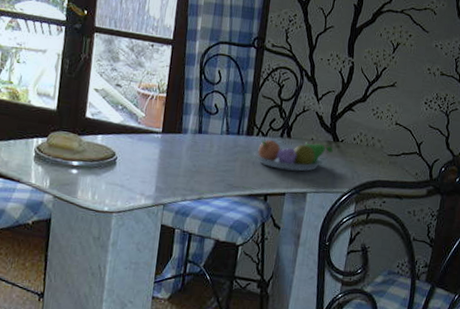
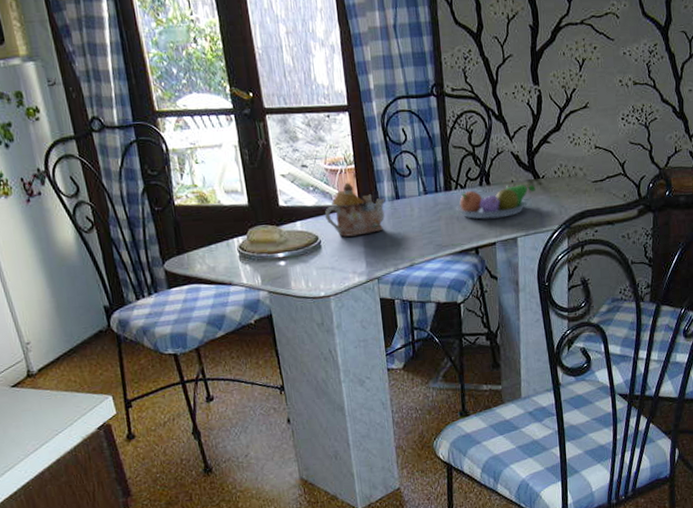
teapot: none [127,108,188,161] -> present [325,182,385,237]

